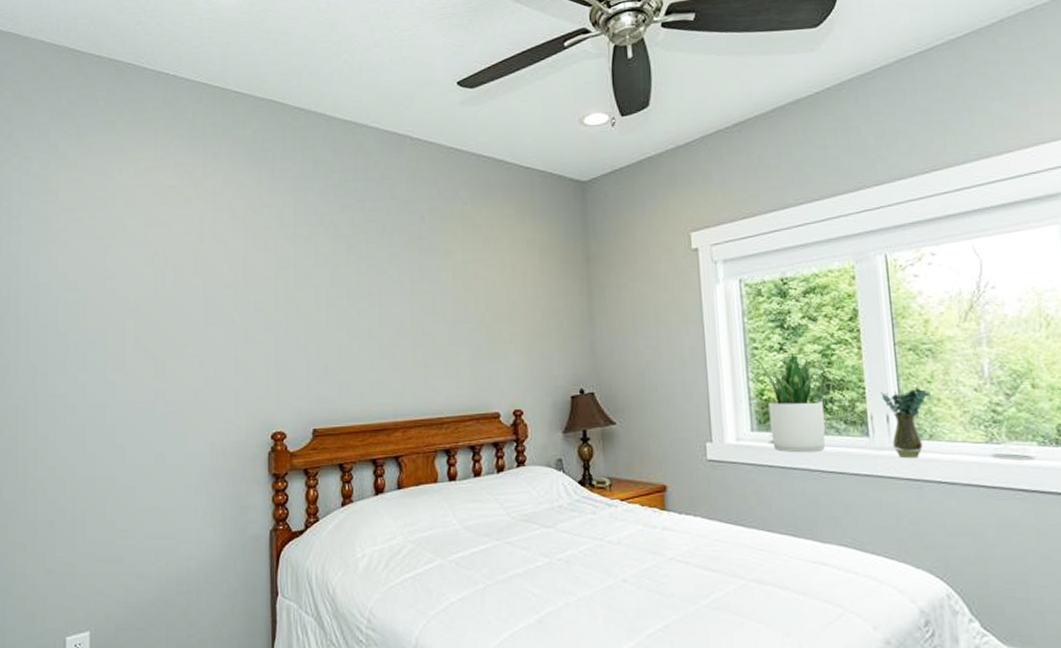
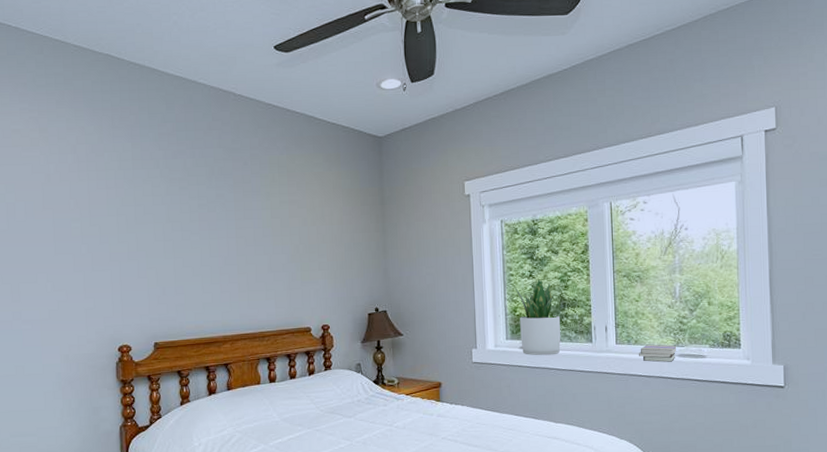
vase: present [881,385,931,459] -> none [602,303,637,359]
books: none [936,440,991,465] -> present [639,344,677,363]

